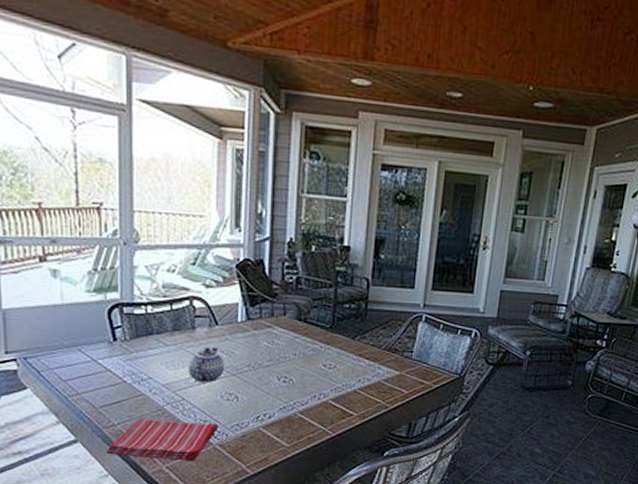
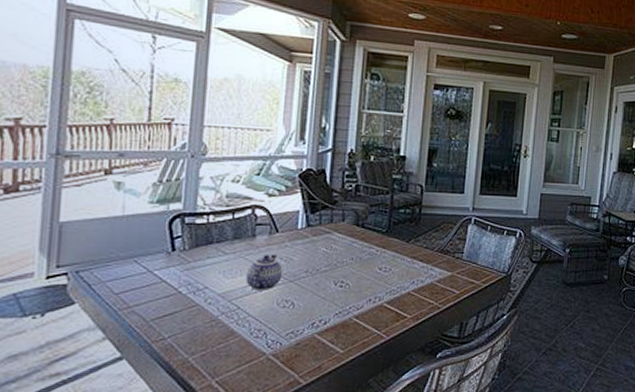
dish towel: present [106,418,219,460] -> none [153,330,274,374]

